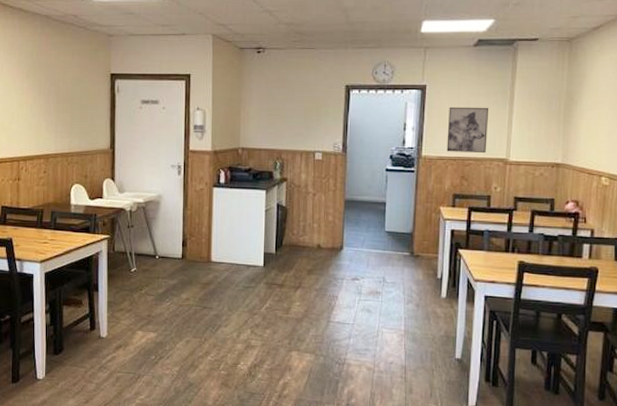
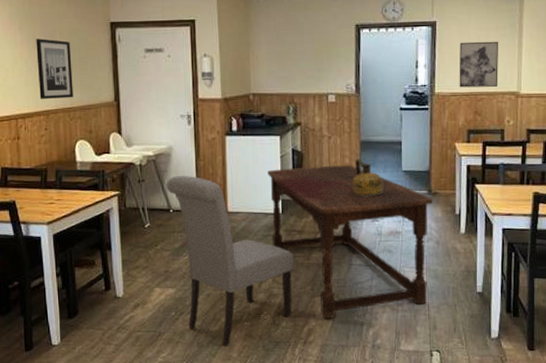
wall art: none [40,86,73,144] -> present [36,39,73,99]
chair: none [153,223,274,394] -> present [166,175,295,347]
dining table: none [252,222,415,374] -> present [267,164,433,319]
ceramic jug: none [335,217,365,254] -> present [353,158,383,196]

